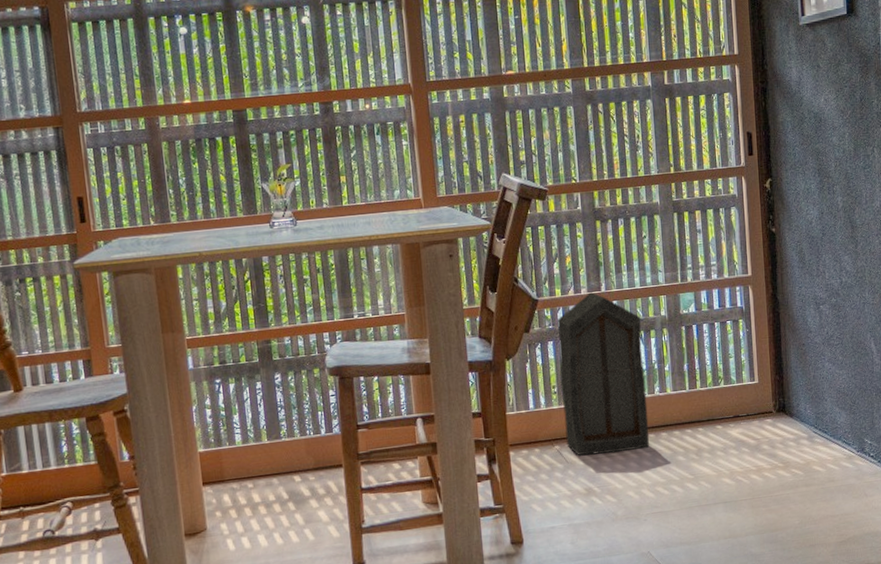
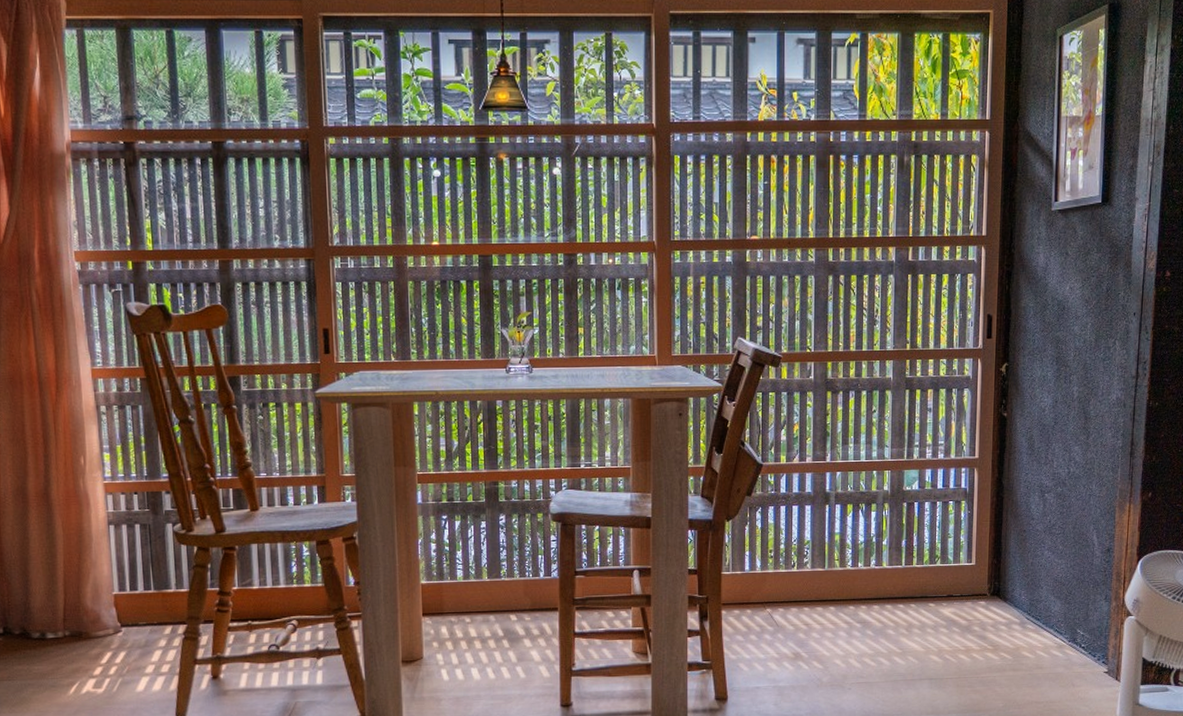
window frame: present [557,292,650,456] -> none [778,461,864,621]

